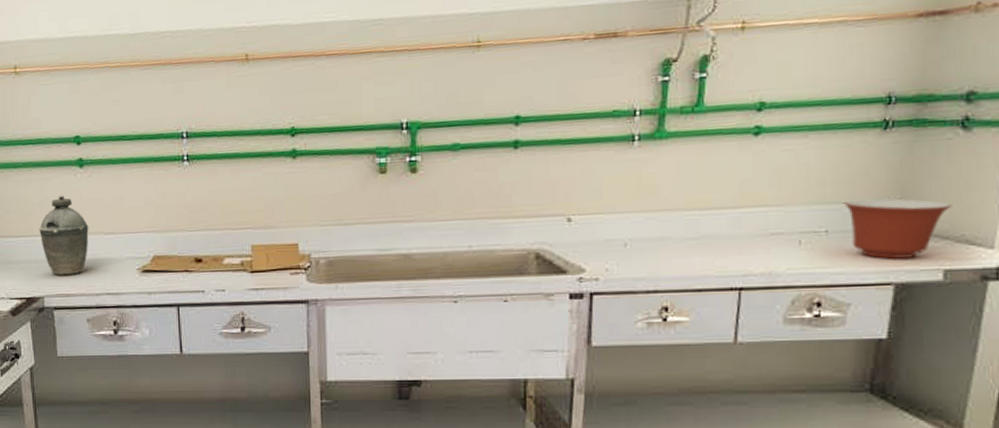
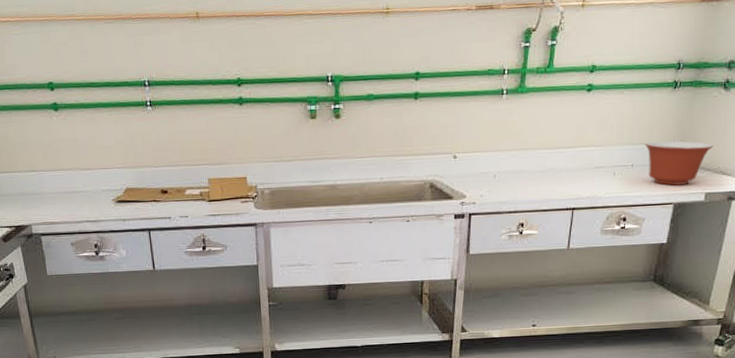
kettle: present [39,195,89,276] -> none [22,135,68,207]

